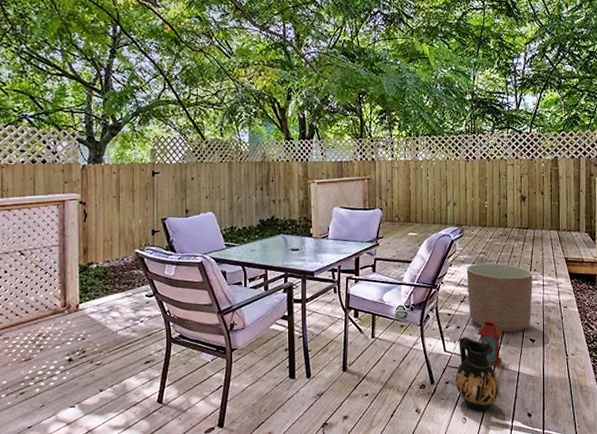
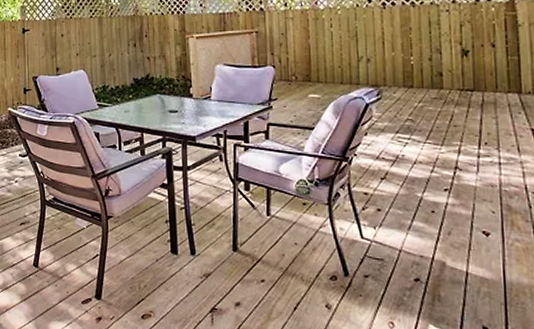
ceramic jug: present [455,337,499,412] -> none [377,222,439,318]
planter: present [466,263,533,333] -> none [387,133,484,222]
lantern: present [477,310,503,367] -> none [405,191,443,264]

